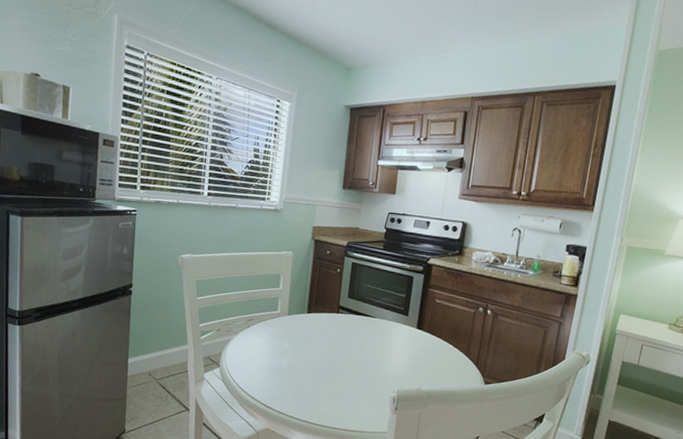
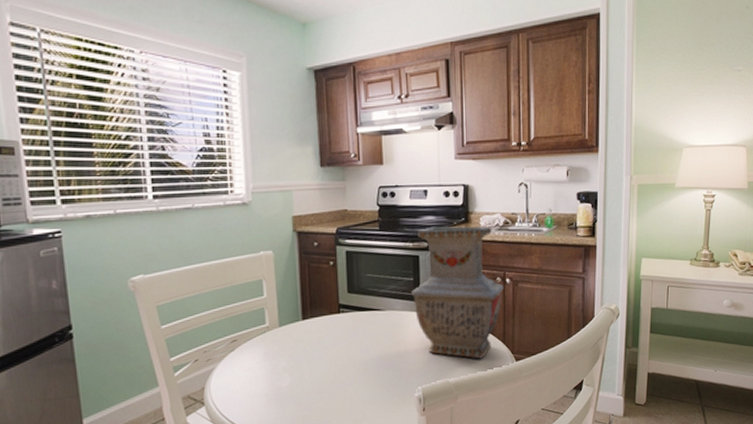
vase: none [402,253,485,376] -> present [412,226,504,359]

